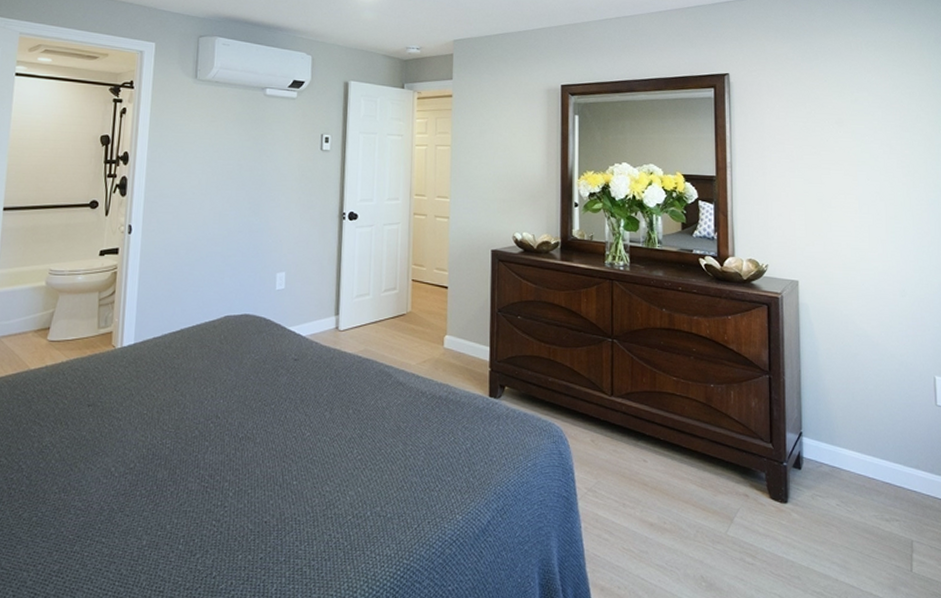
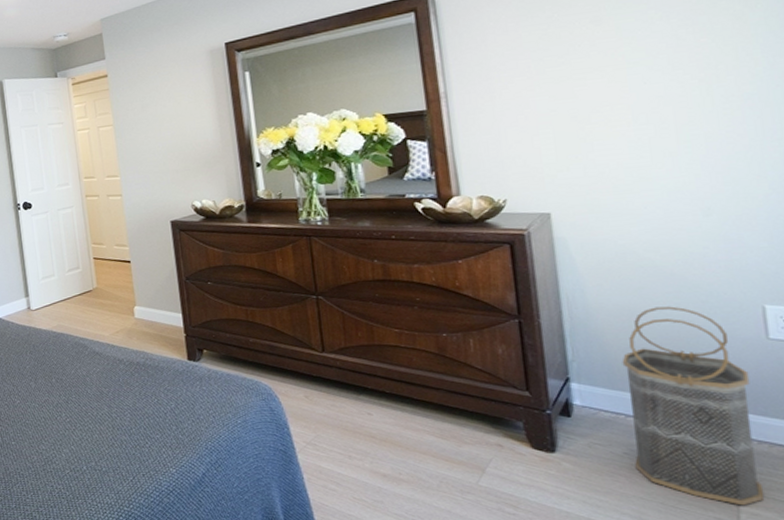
basket: none [840,372,928,555] -> present [622,306,763,506]

